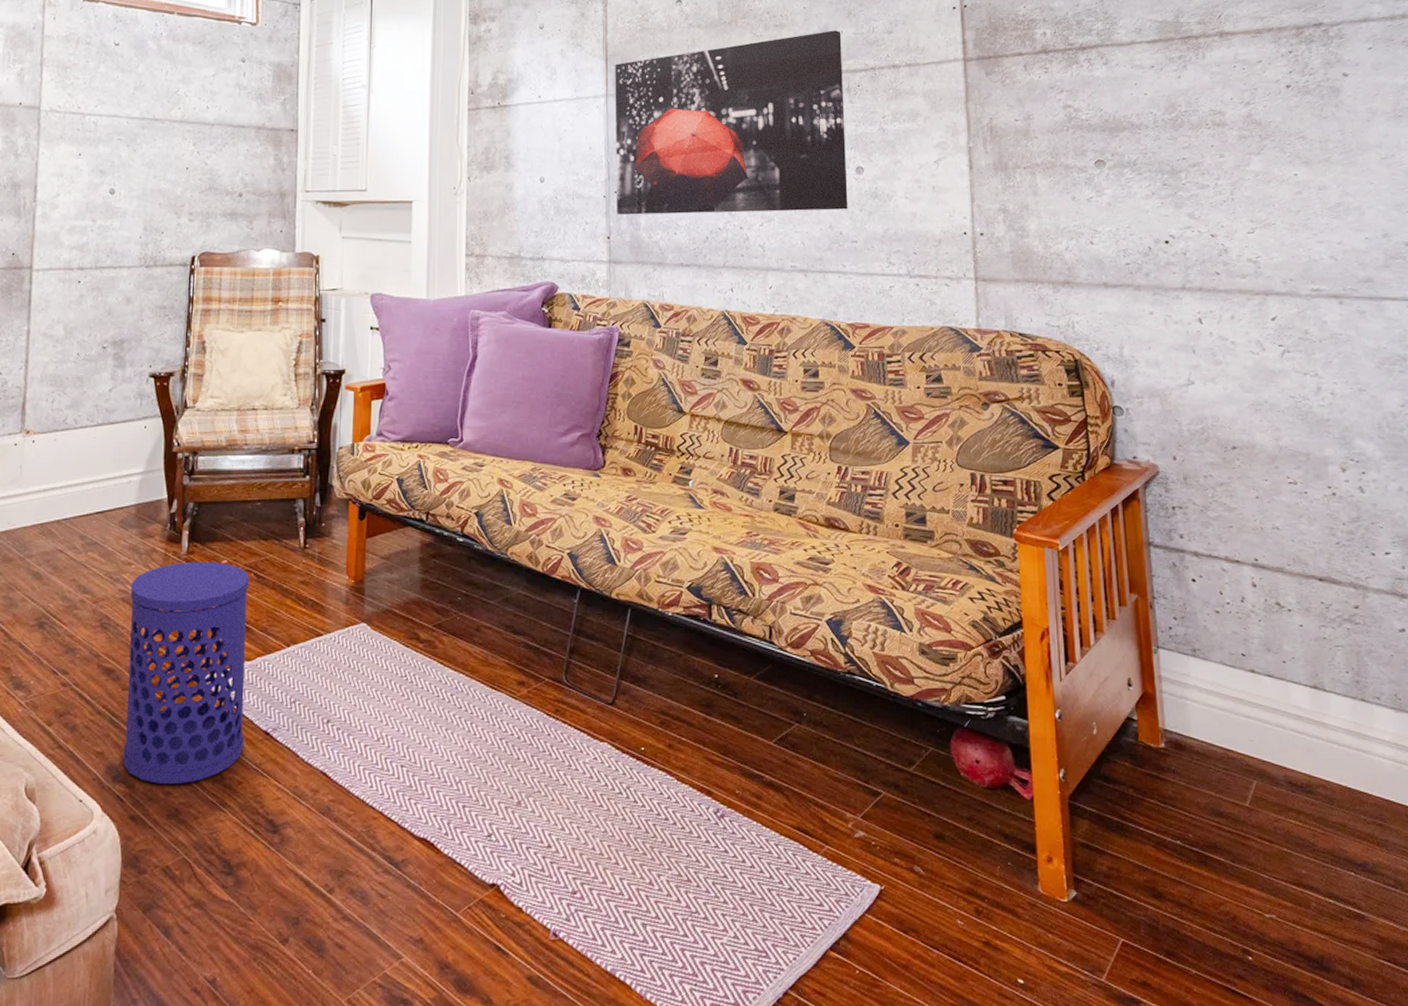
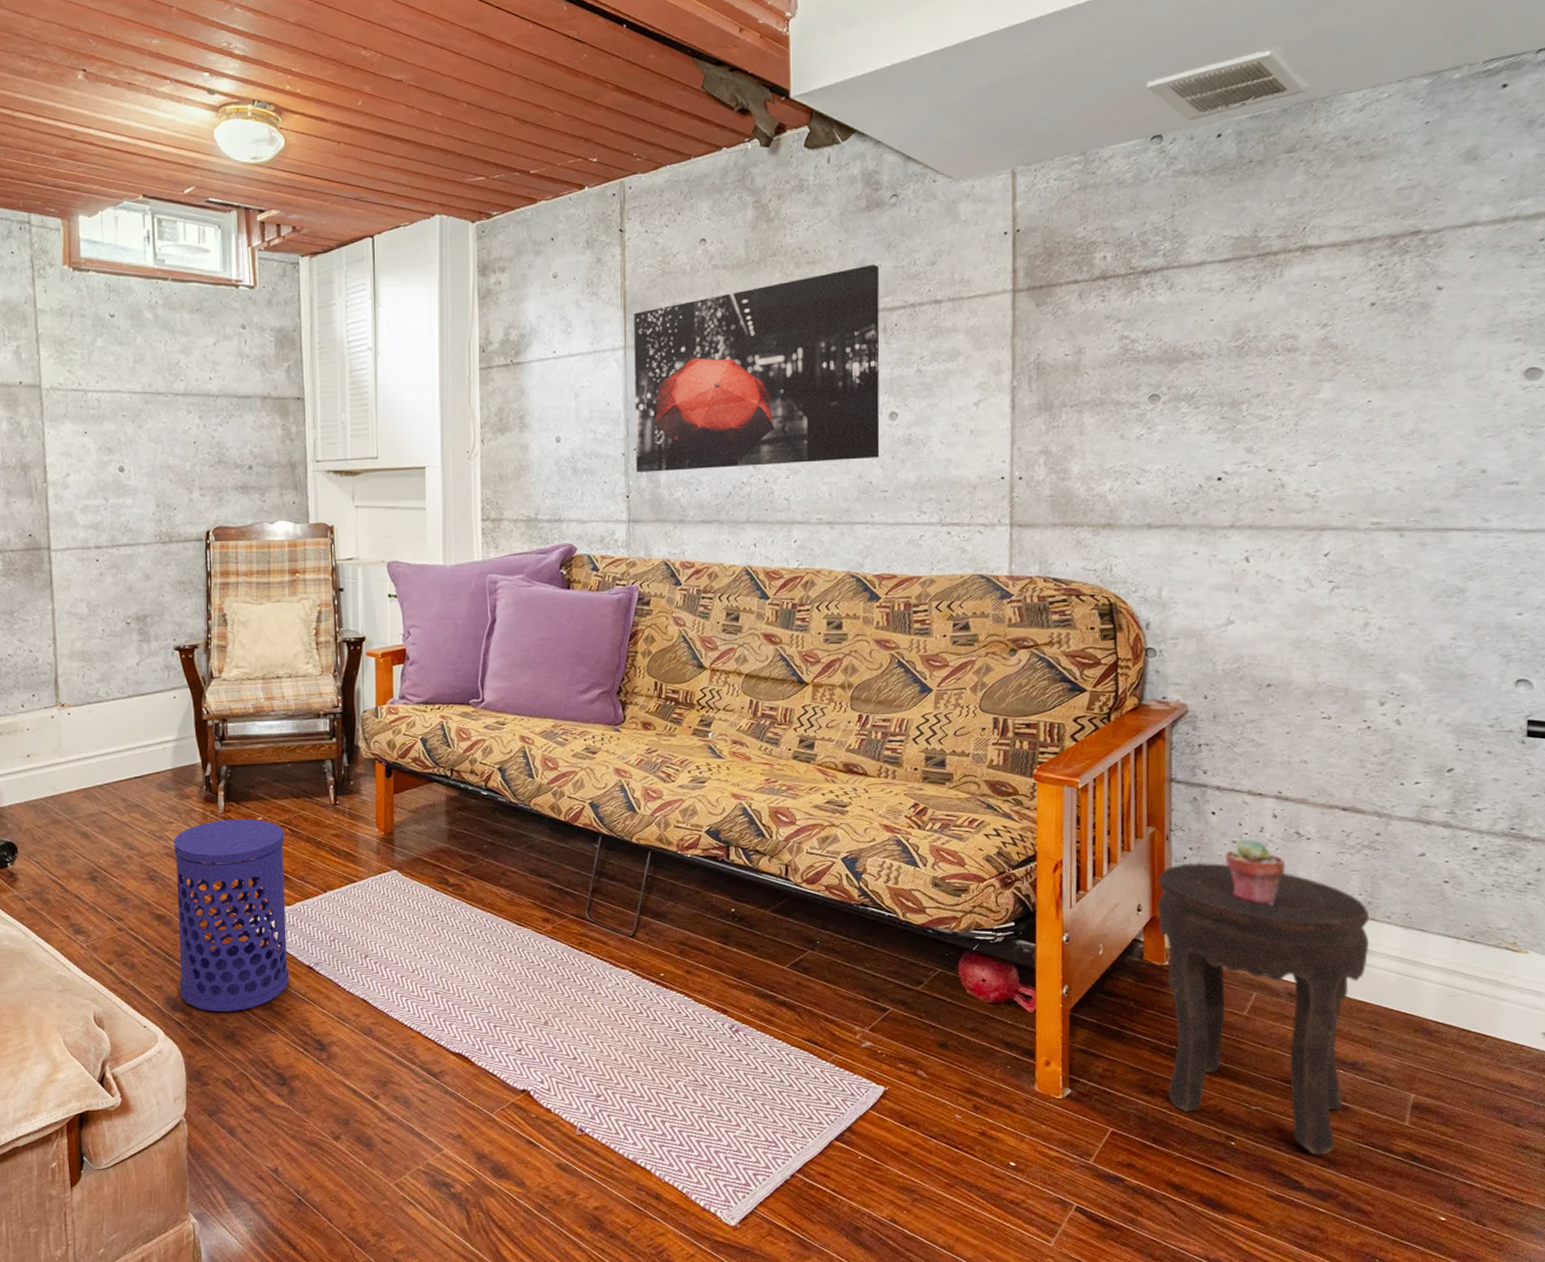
side table: none [1145,633,1364,974] -> present [1157,862,1370,1156]
potted succulent: none [1209,609,1271,683] -> present [1225,839,1286,906]

